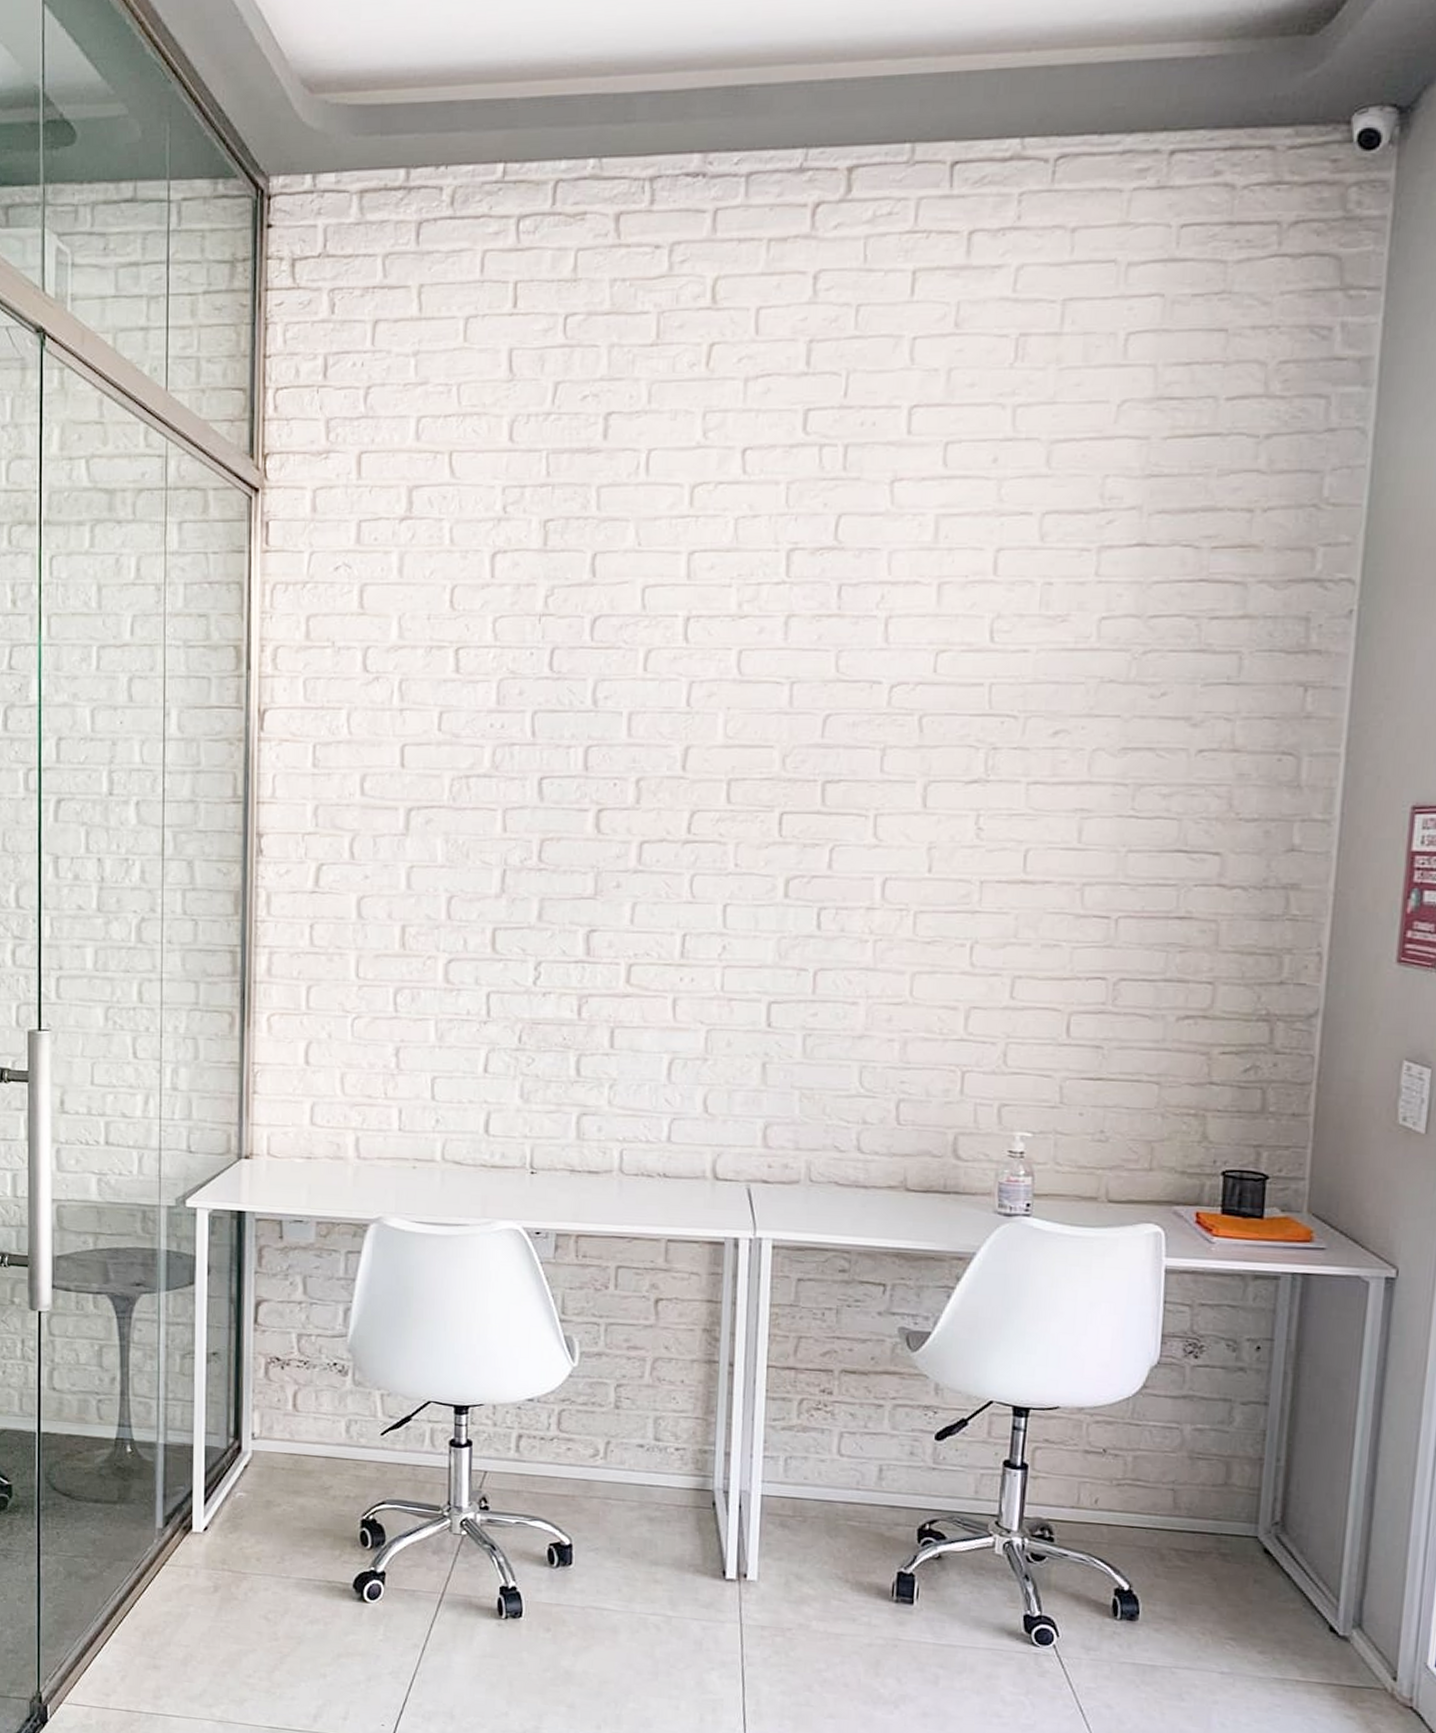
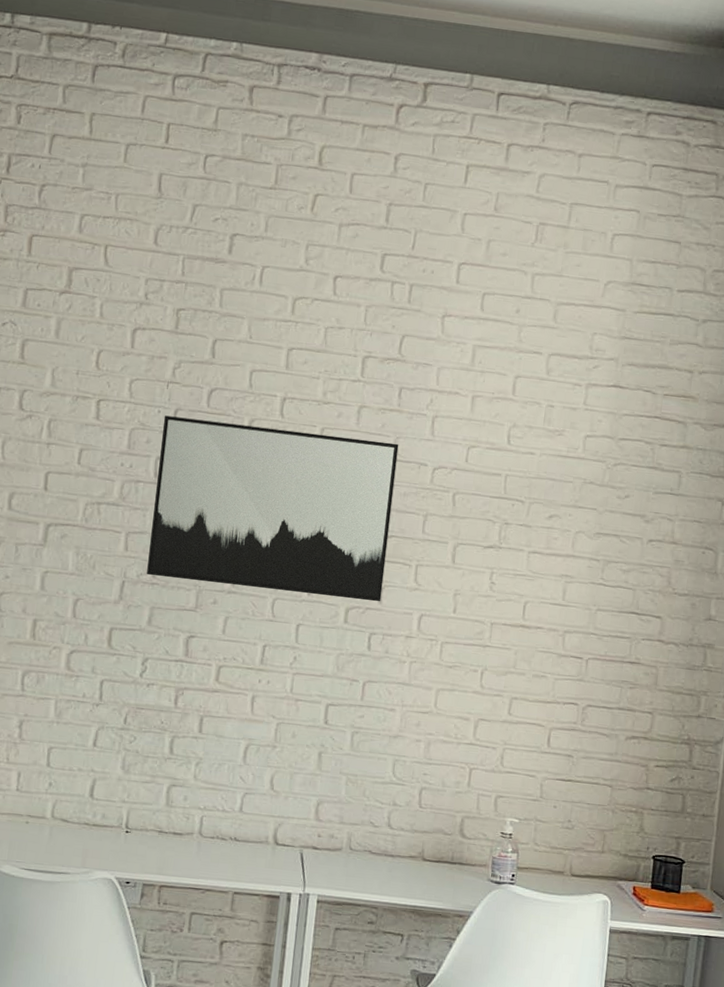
wall art: none [532,658,842,867] -> present [147,415,399,602]

